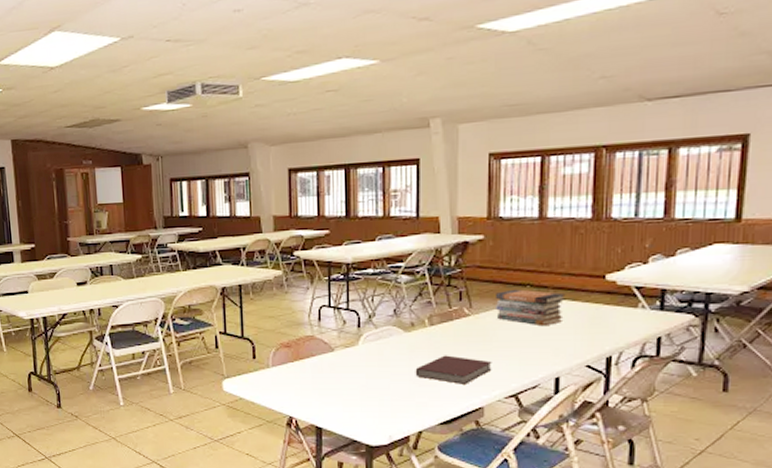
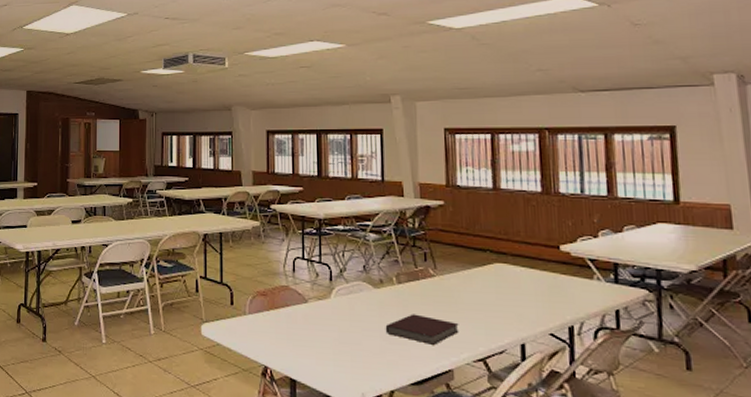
book stack: present [496,289,566,327] -> none [458,253,525,292]

